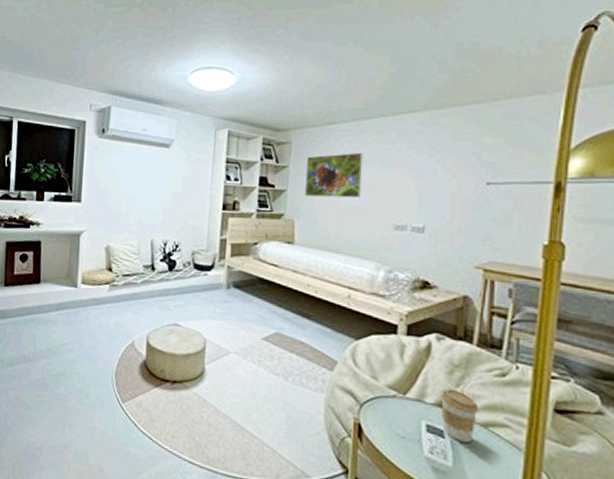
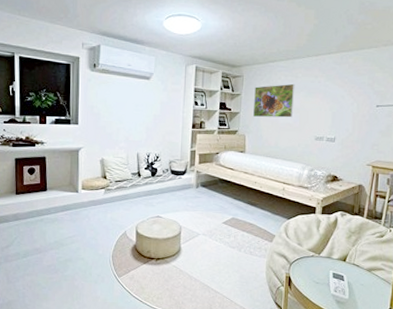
coffee cup: present [440,388,479,443] -> none [342,248,366,282]

